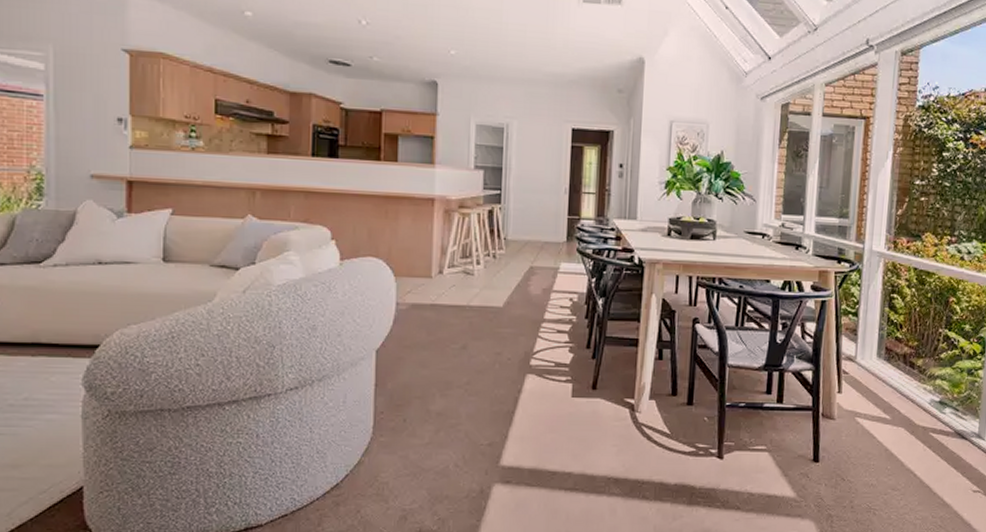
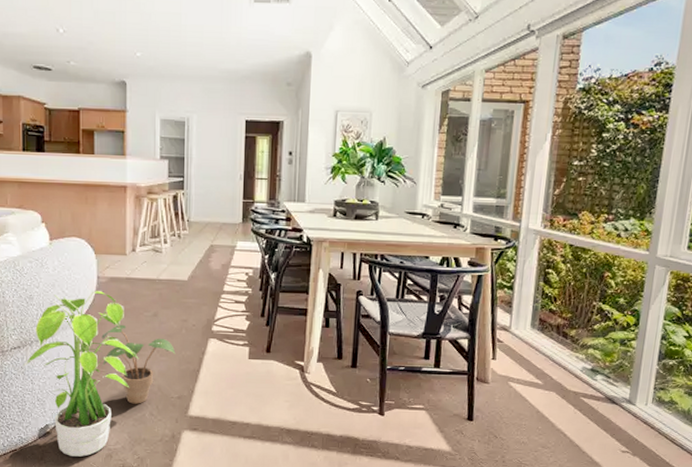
potted plant: none [299,320,443,520] -> present [22,291,139,457]
potted plant: none [397,359,487,454] -> present [101,324,176,404]

